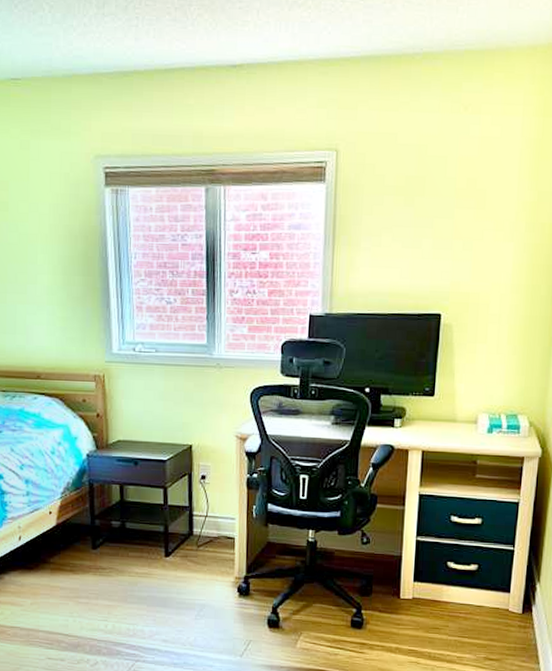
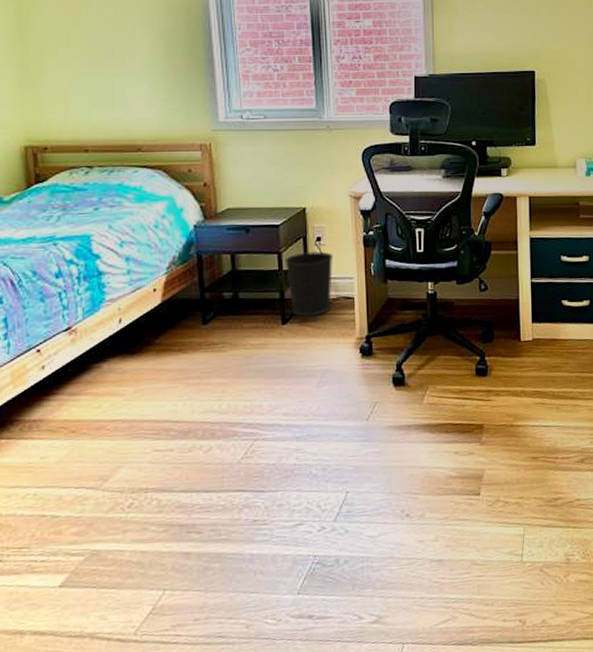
wastebasket: none [170,489,217,552] -> present [285,251,334,317]

